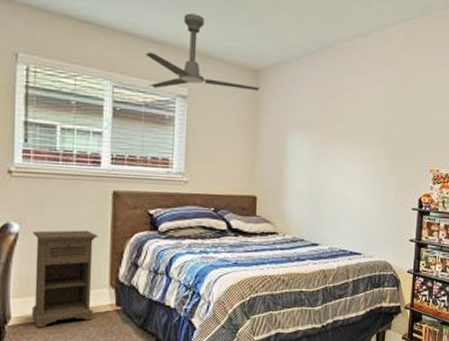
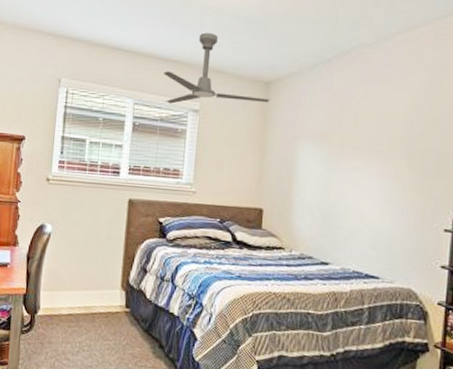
nightstand: present [31,230,98,328] -> none [55,232,114,321]

